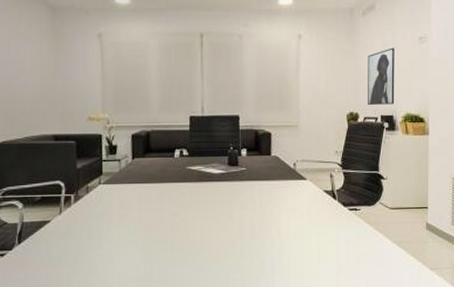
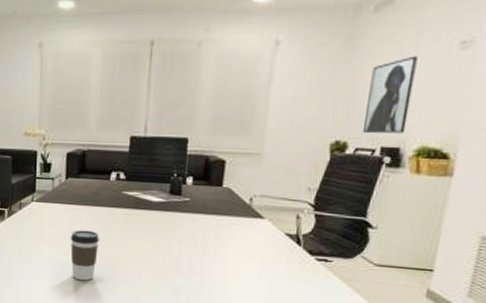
coffee cup: none [140,207,169,257] -> present [70,230,100,281]

